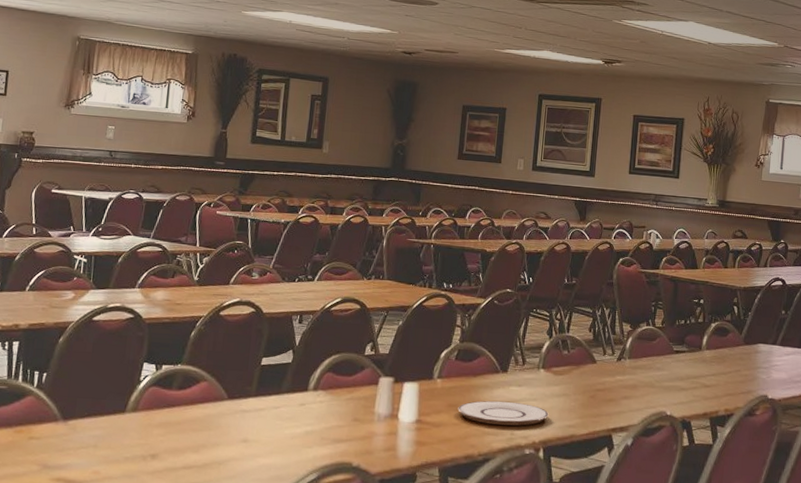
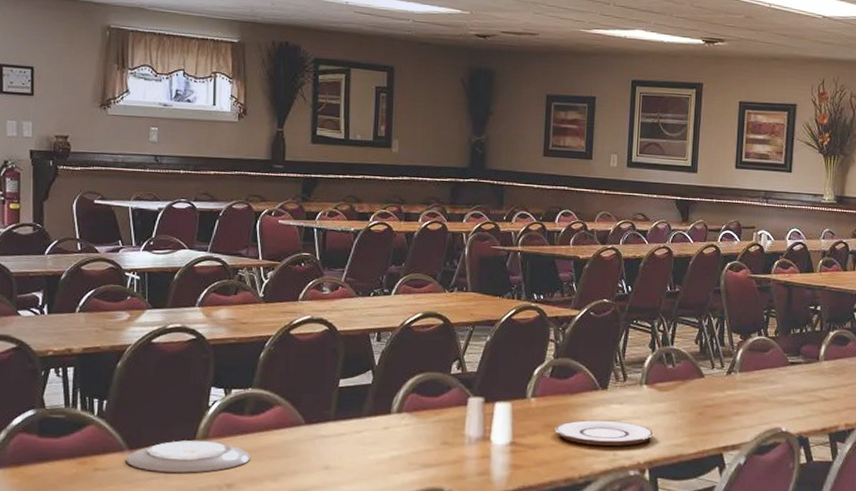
plate: none [59,412,176,443] -> present [126,440,251,473]

